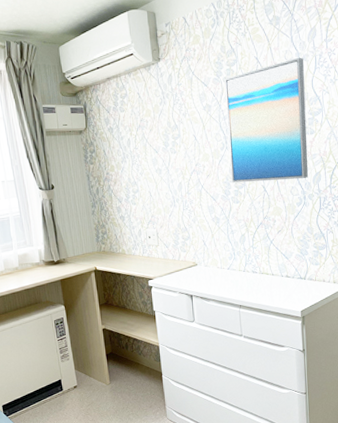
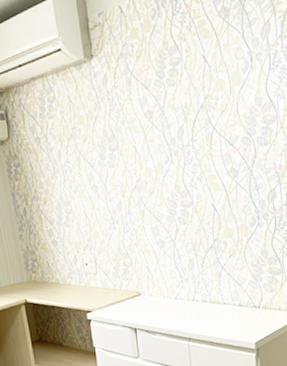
wall art: present [224,57,309,183] -> none [167,56,263,202]

